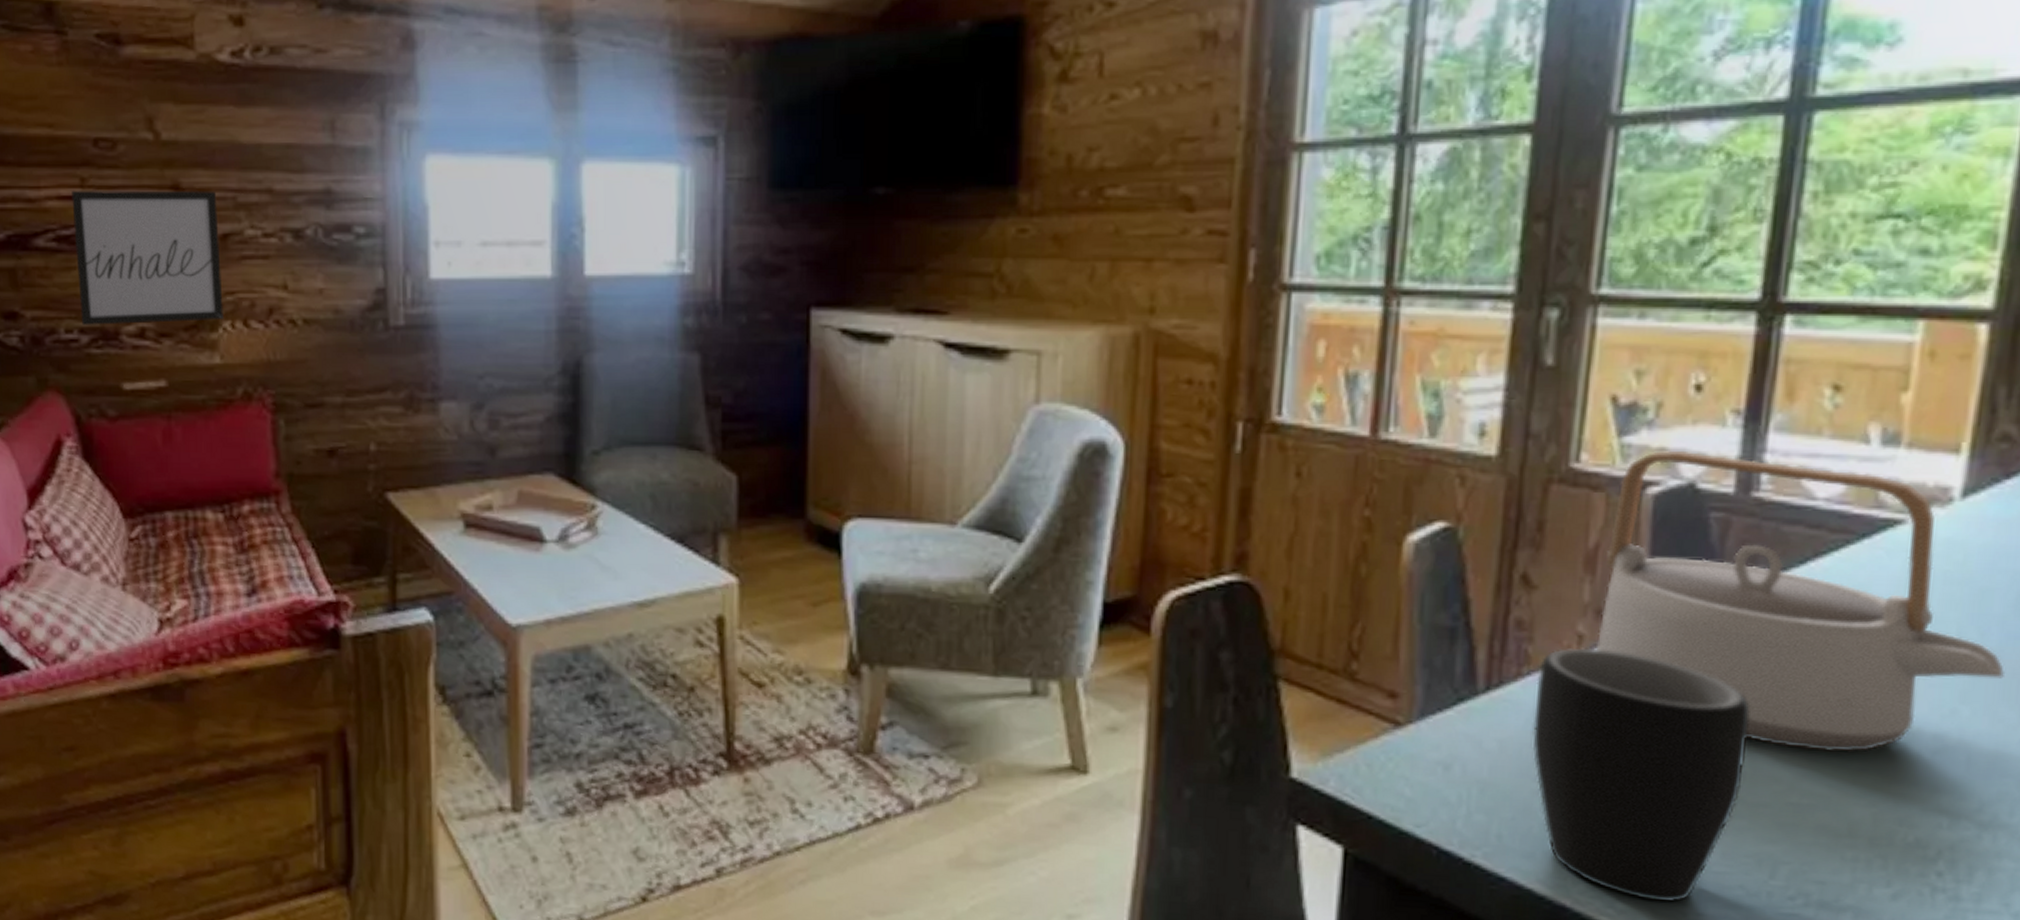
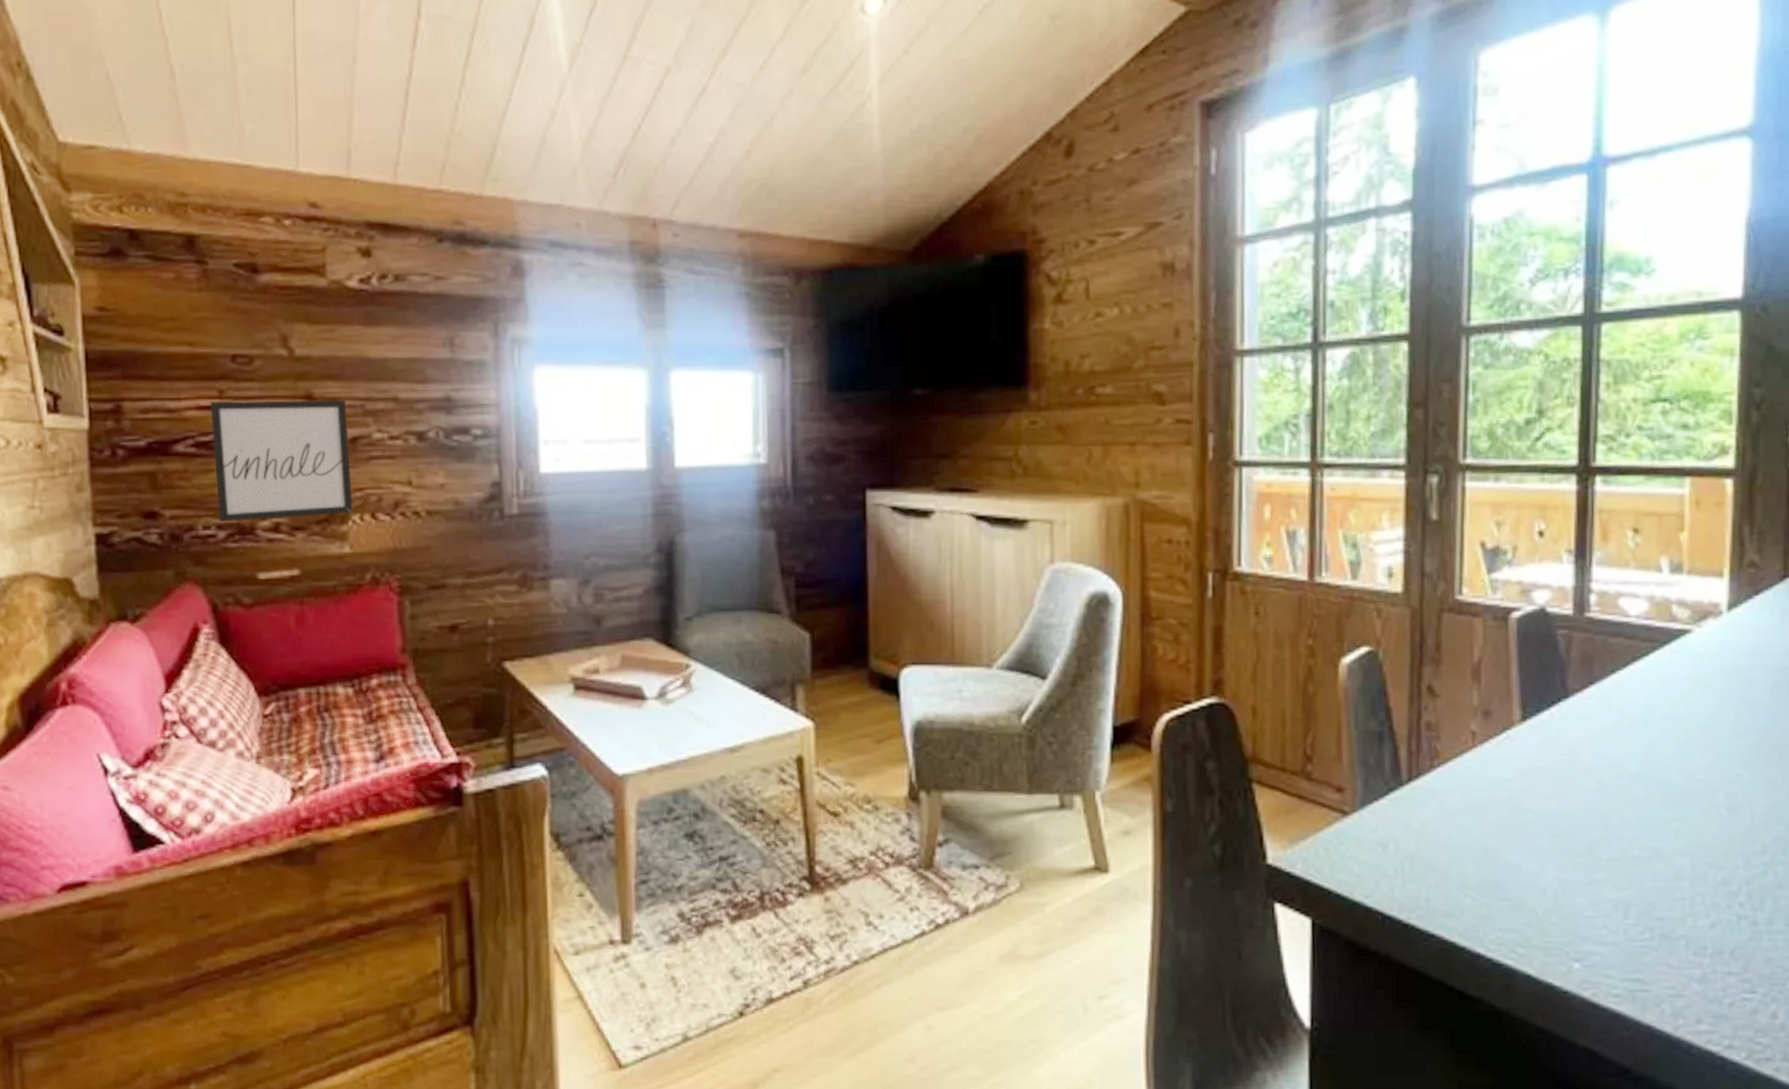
mug: present [1532,647,1750,902] -> none [1445,742,1600,945]
teapot: present [1597,450,2004,752] -> none [1486,582,1769,813]

